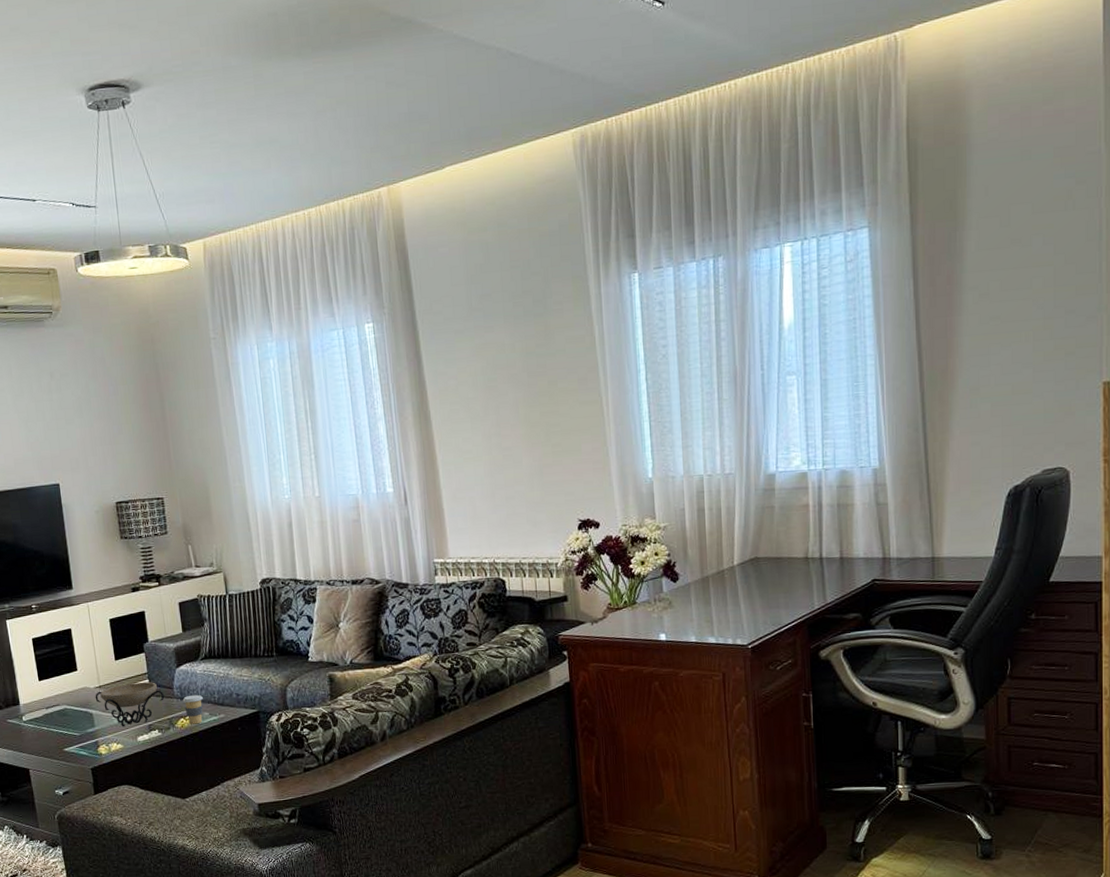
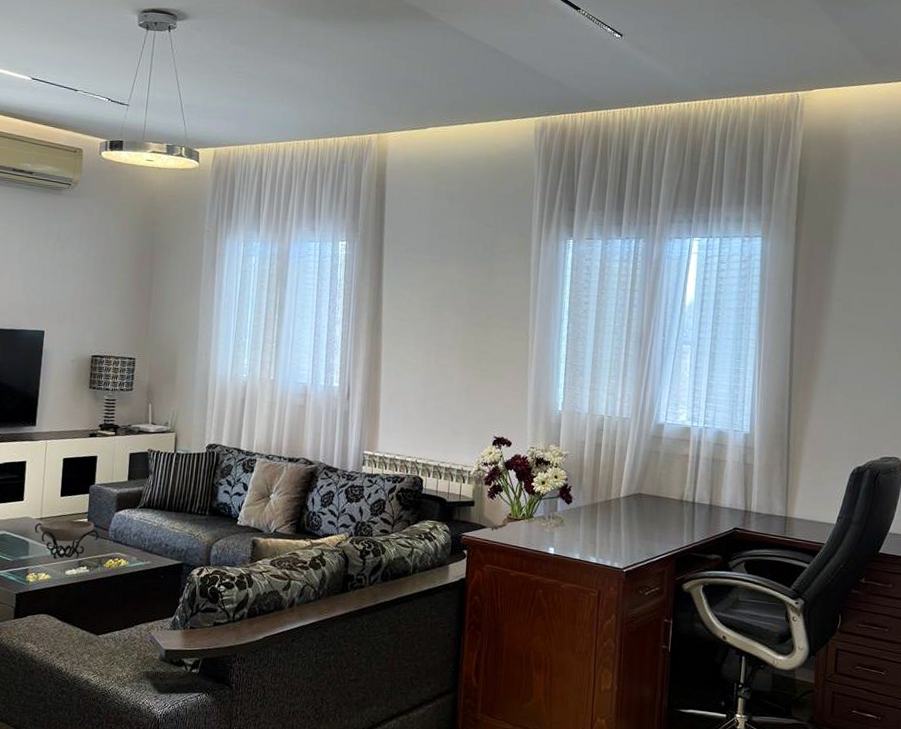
coffee cup: present [182,694,203,725] -> none [115,539,134,567]

